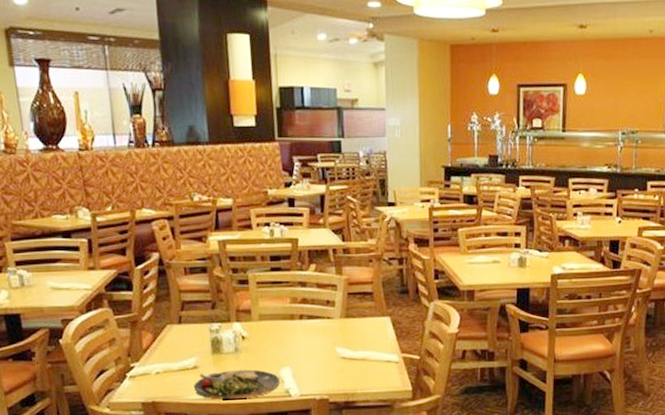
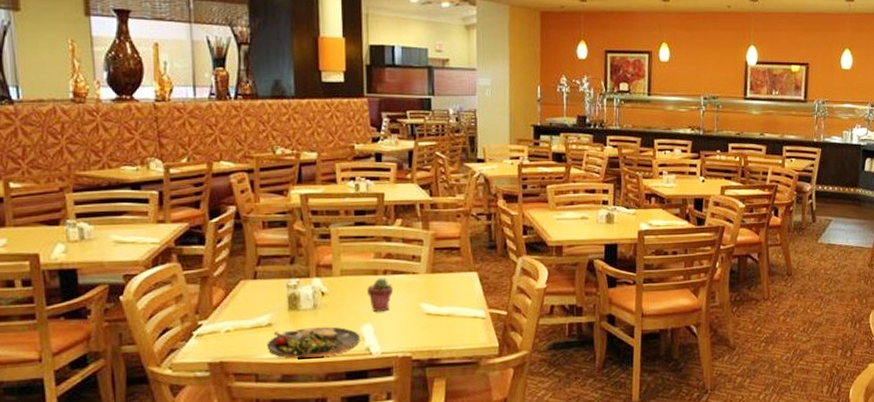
potted succulent: none [285,322,310,355] -> present [367,278,394,311]

